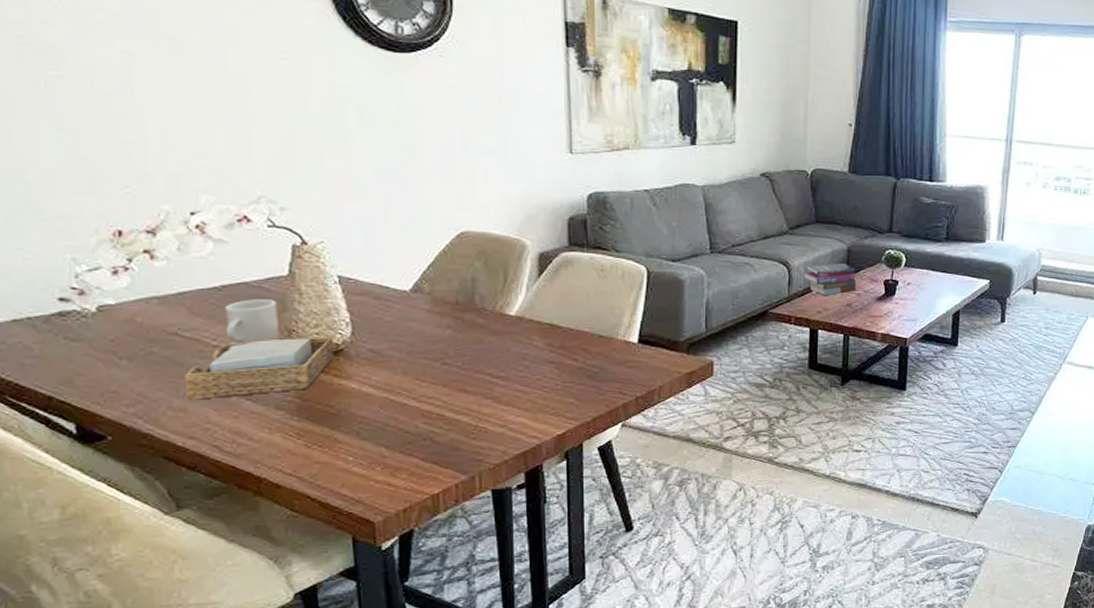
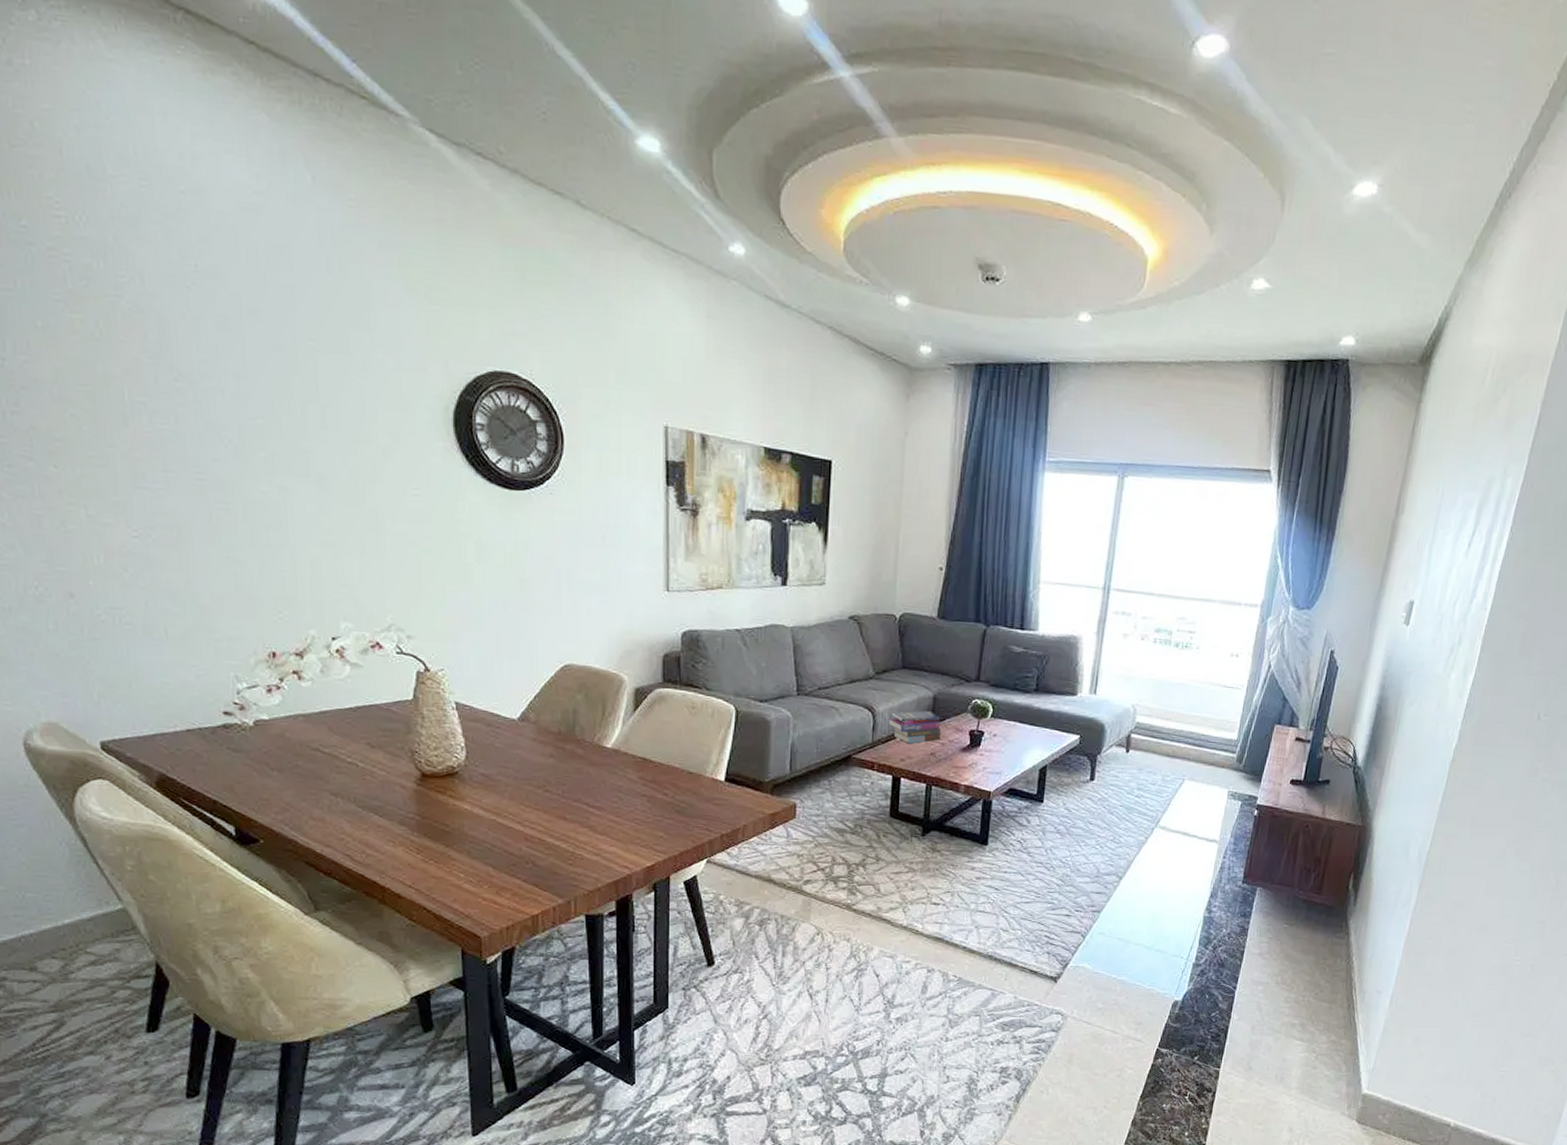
napkin holder: present [183,336,335,400] -> none [323,758,451,812]
cup: present [225,299,280,344] -> none [358,721,404,762]

